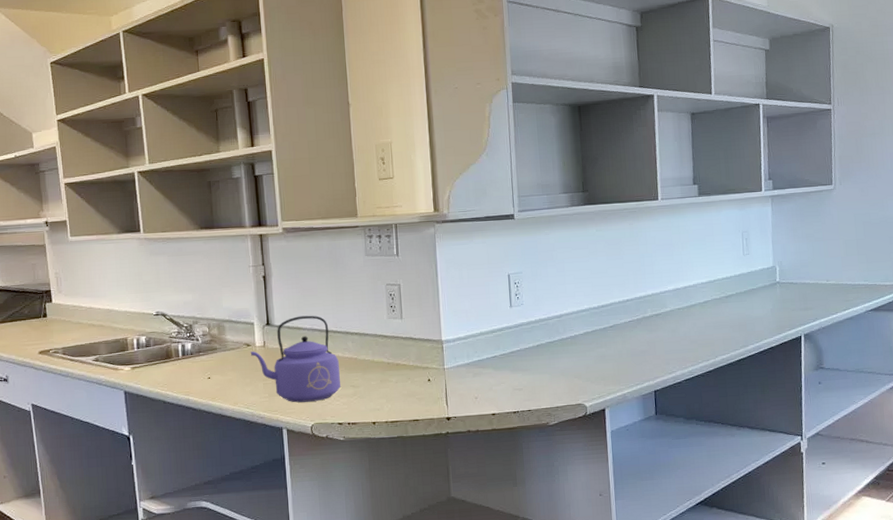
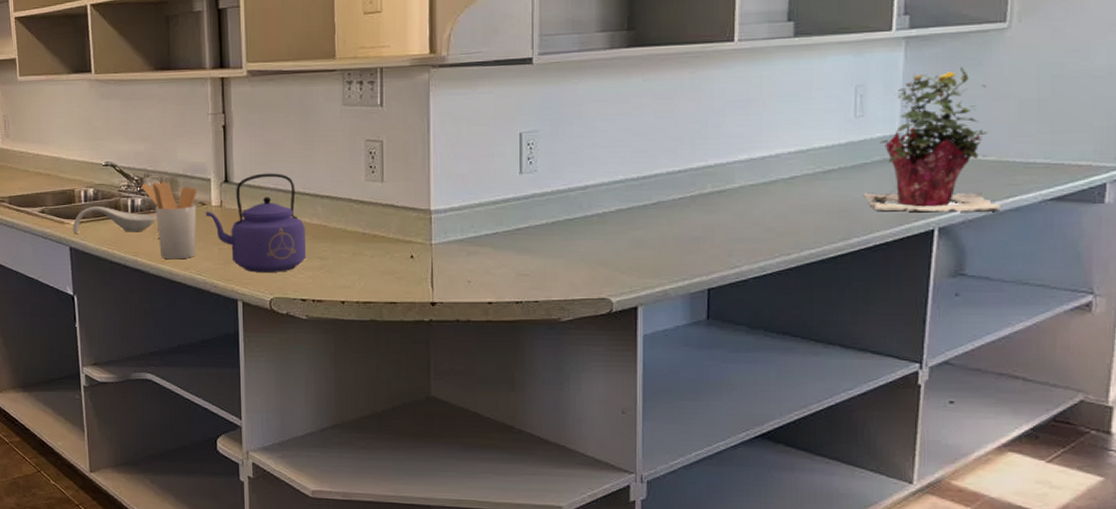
spoon rest: none [126,352,206,378] -> present [72,205,156,233]
utensil holder: none [191,326,244,396] -> present [141,181,197,260]
potted plant: none [754,217,842,324] -> present [864,67,1002,213]

